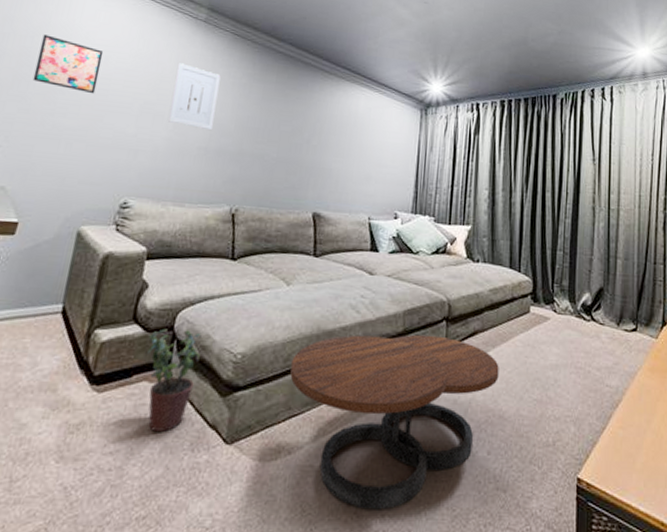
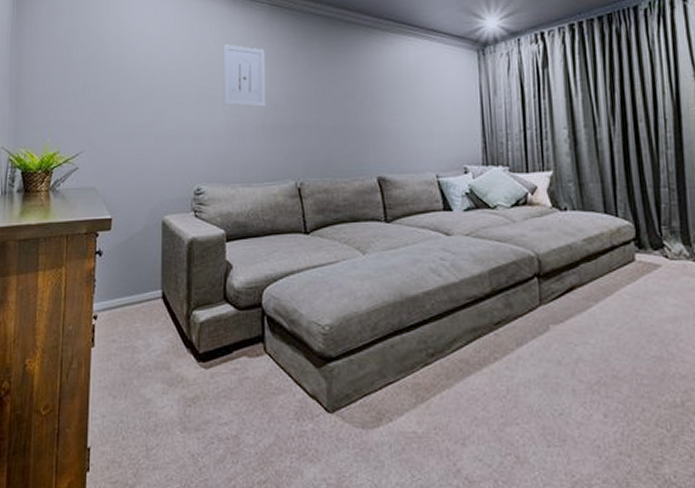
wall art: present [32,34,104,94] -> none [100,39,155,89]
potted plant: present [146,328,201,432] -> none [241,306,290,403]
coffee table: present [290,334,499,510] -> none [379,294,607,476]

